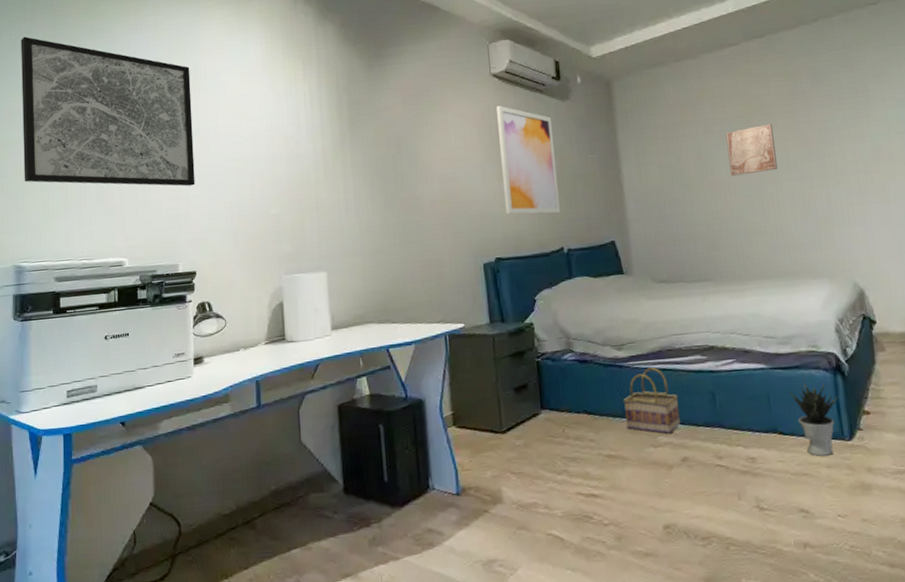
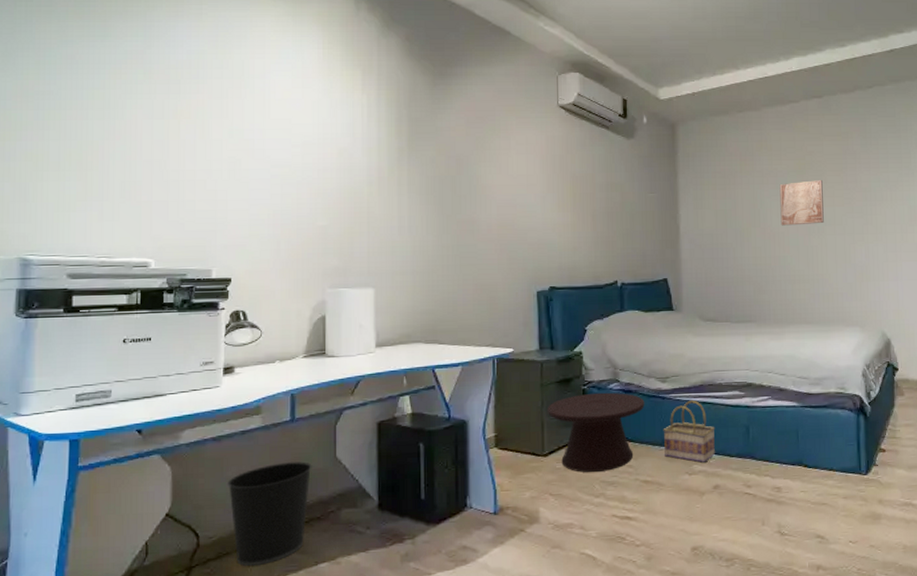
wall art: present [21,36,195,187] -> none [35,10,236,189]
wastebasket: none [203,447,280,553] -> present [227,461,312,566]
wall art: present [496,105,561,215] -> none [561,137,618,248]
side table: none [501,363,602,449] -> present [546,392,645,472]
potted plant: present [789,382,838,456] -> none [816,421,859,488]

